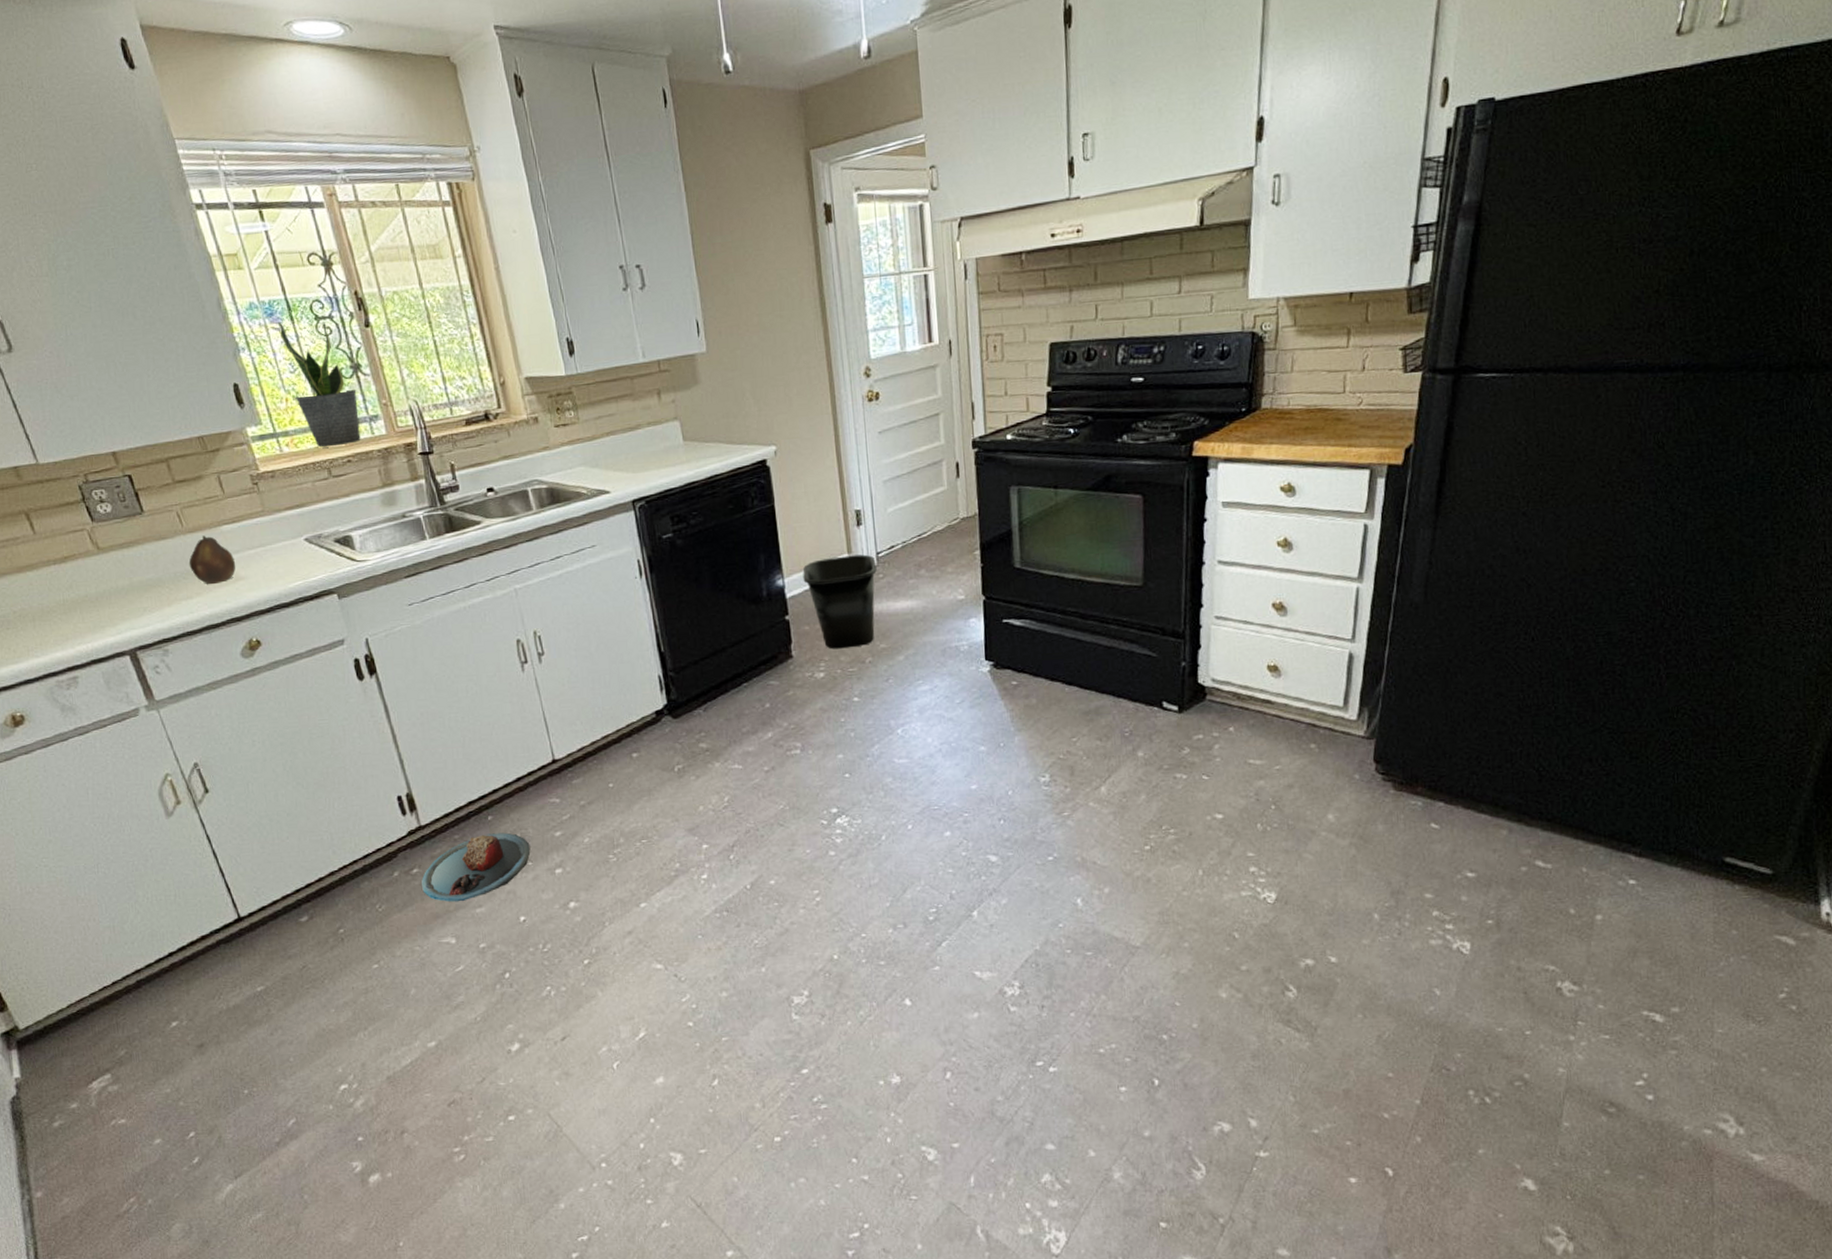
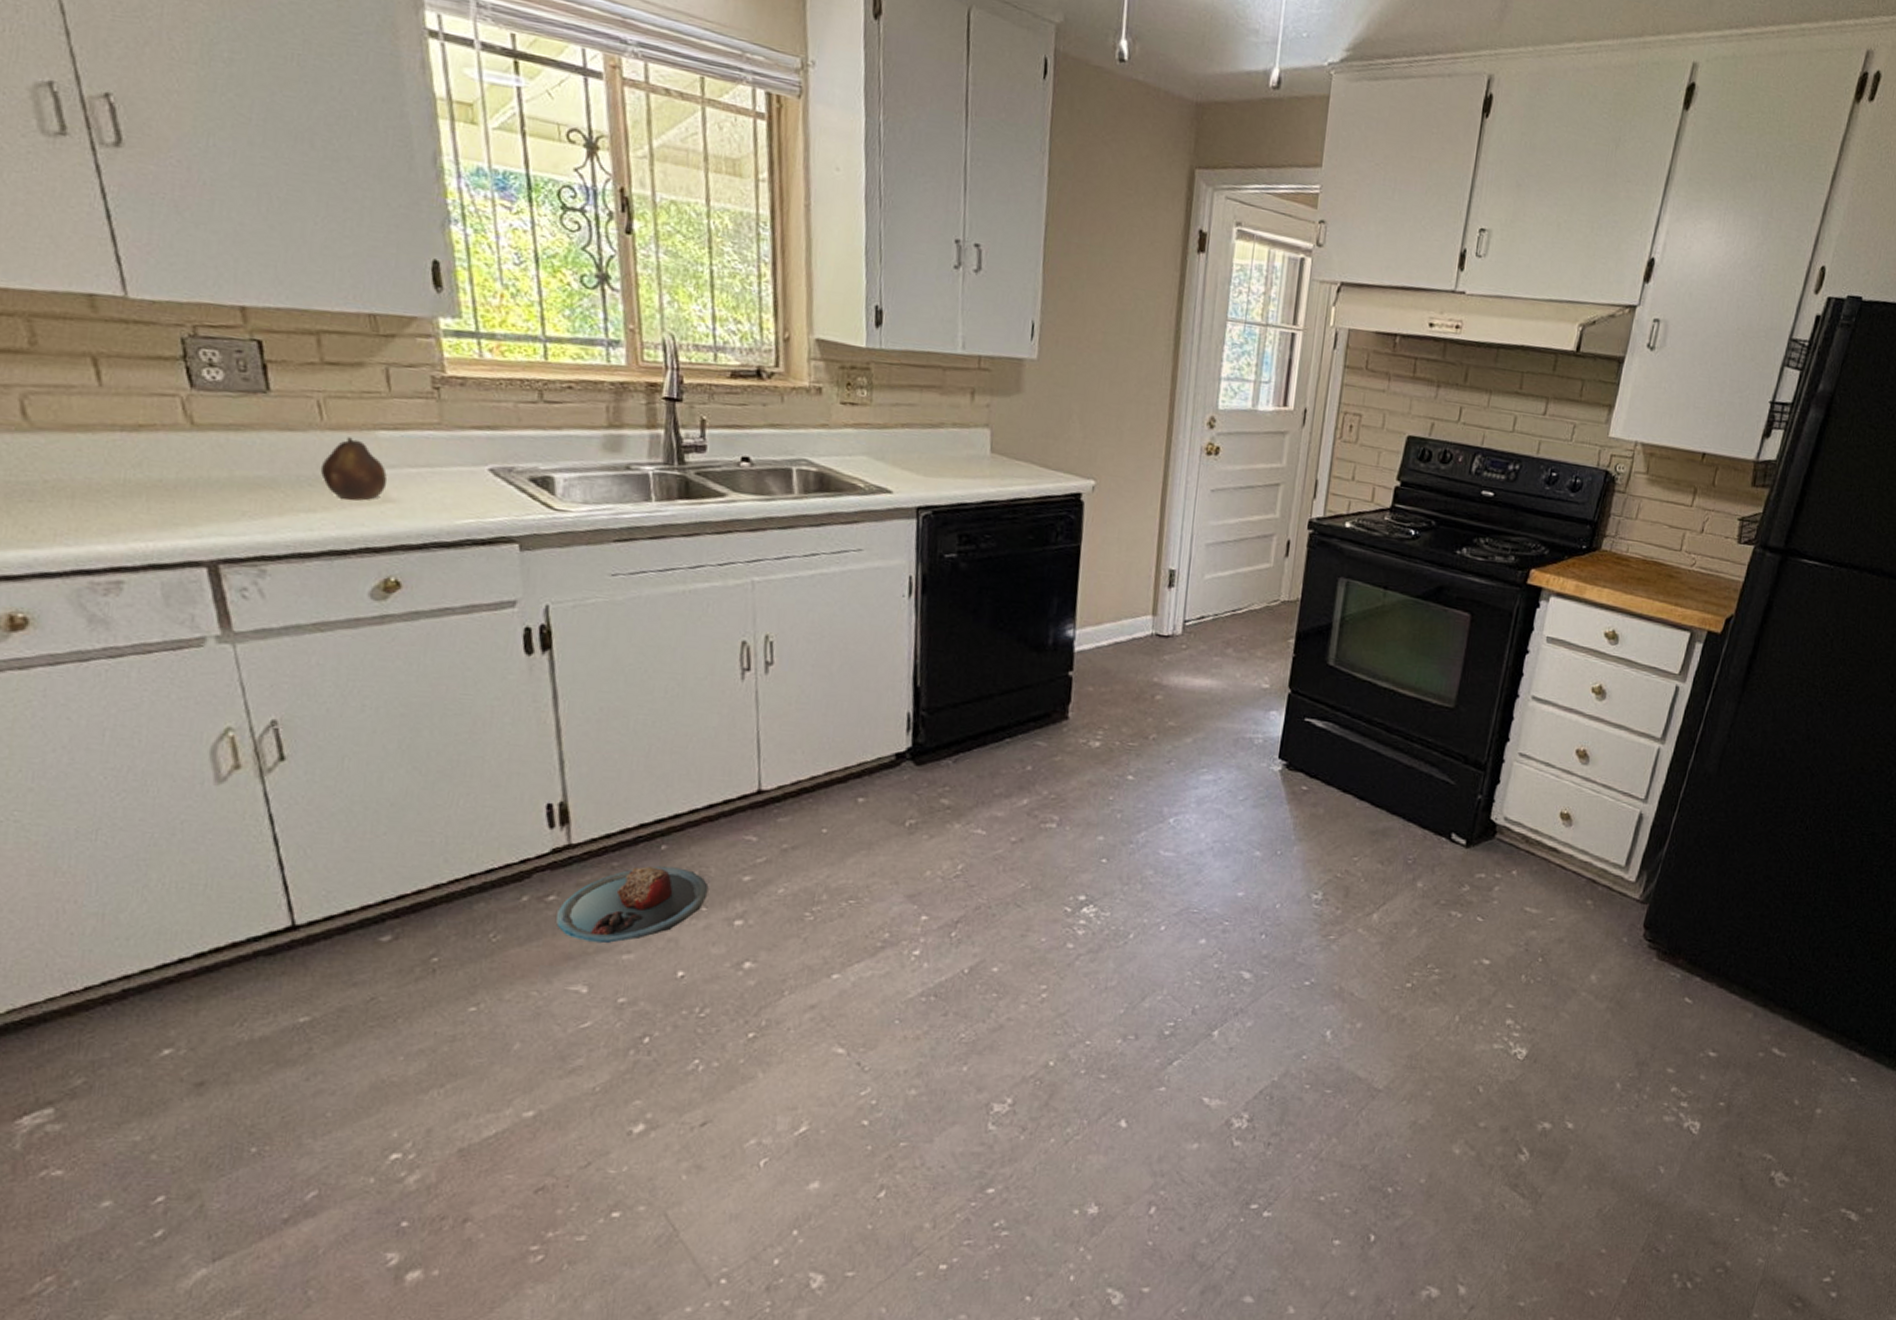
potted plant: present [278,322,361,448] -> none [510,200,598,368]
waste bin: present [802,554,877,649] -> none [1097,615,1182,720]

